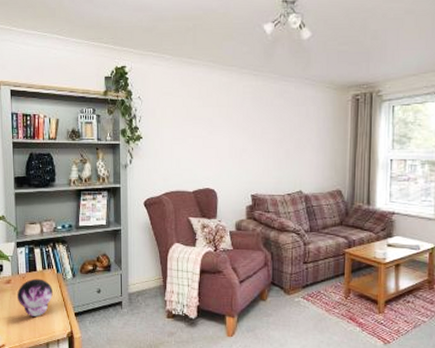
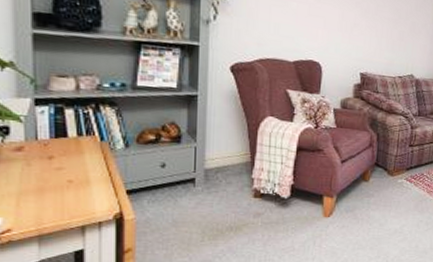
decorative orb: present [16,278,53,317] -> none [33,146,93,194]

